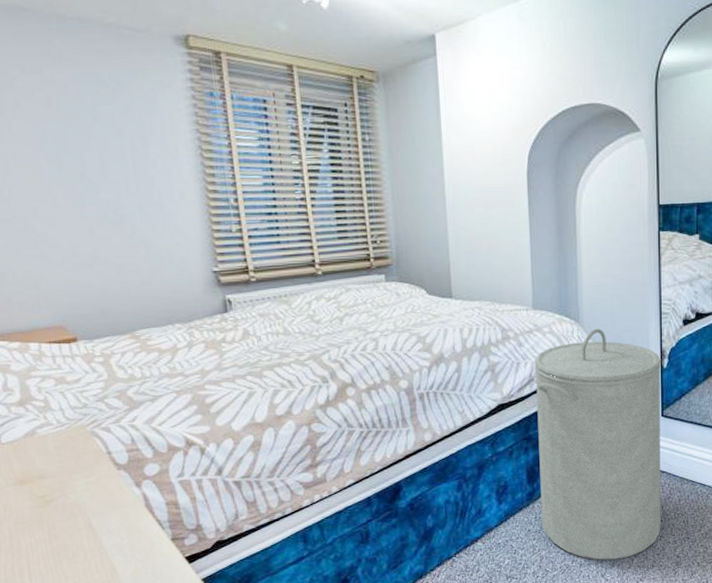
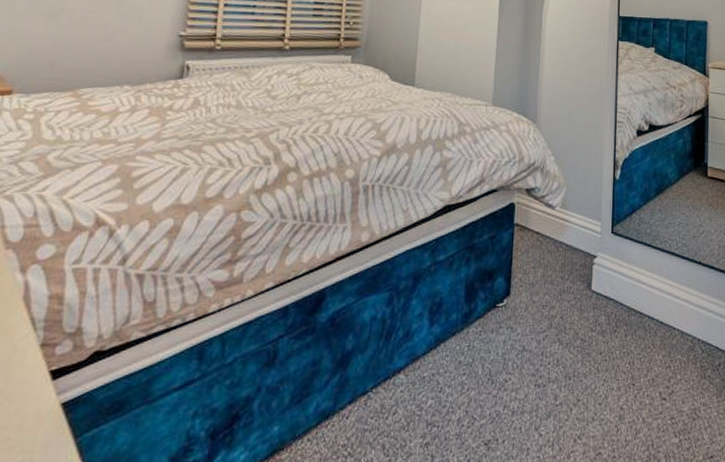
laundry hamper: present [534,328,661,560] -> none [475,131,614,408]

